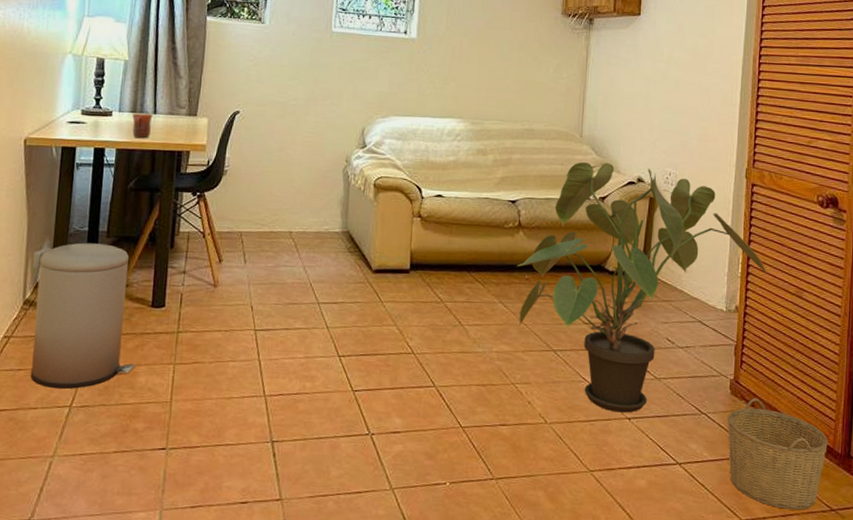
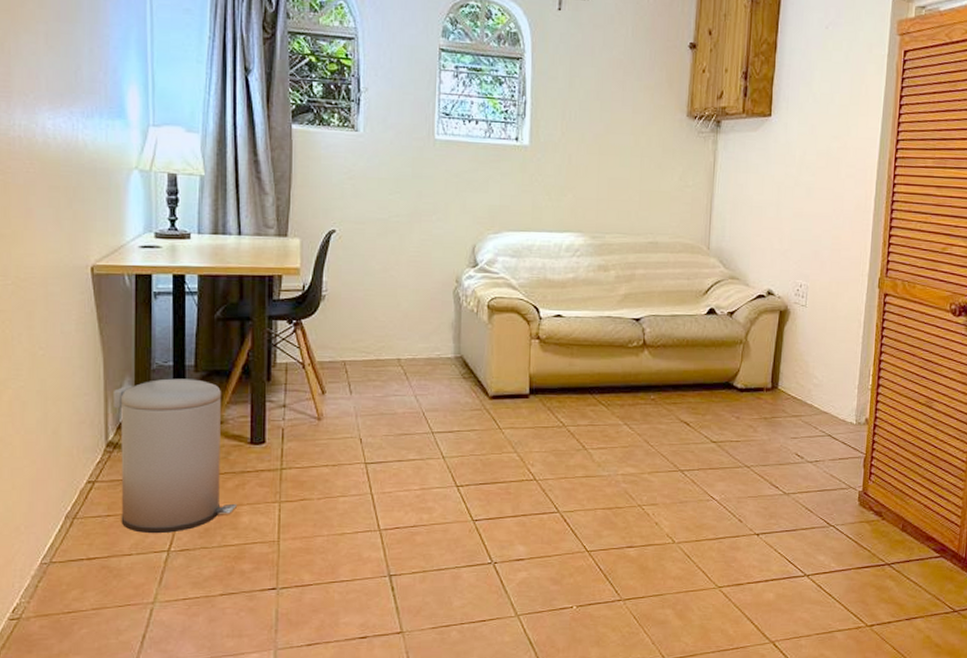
mug: present [131,112,153,139] -> none [213,234,238,263]
house plant: present [517,162,768,413] -> none [643,276,899,529]
basket: present [727,398,828,510] -> none [855,508,953,613]

